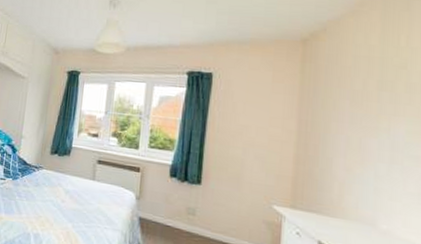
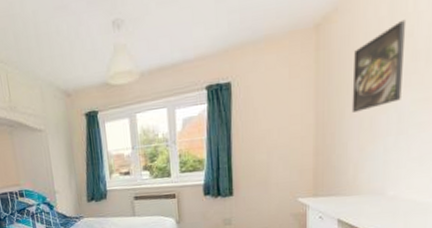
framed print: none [338,51,399,130] -> present [351,19,407,113]

